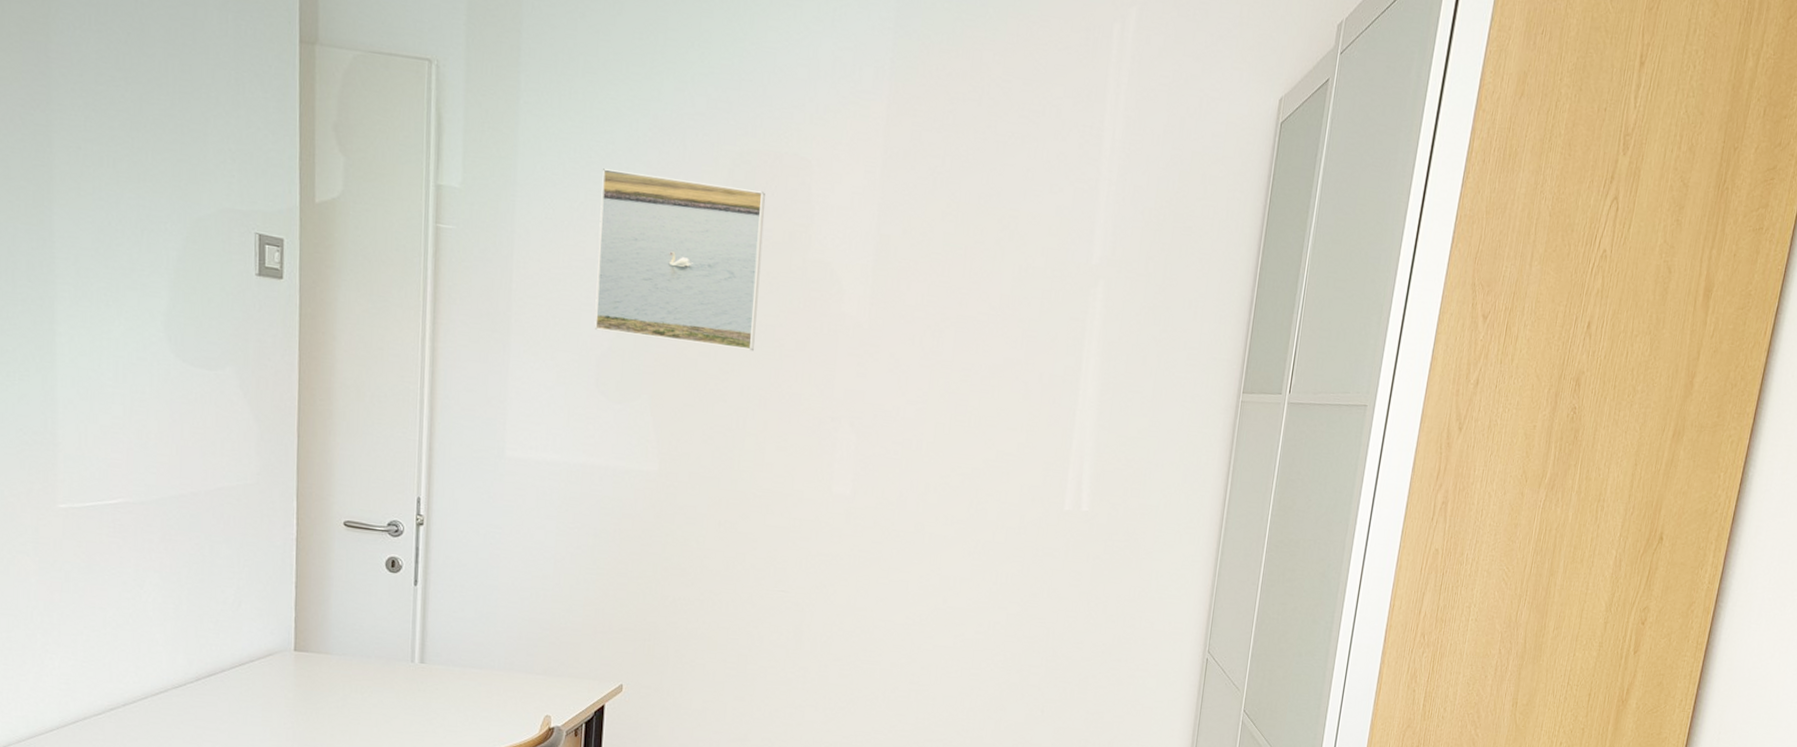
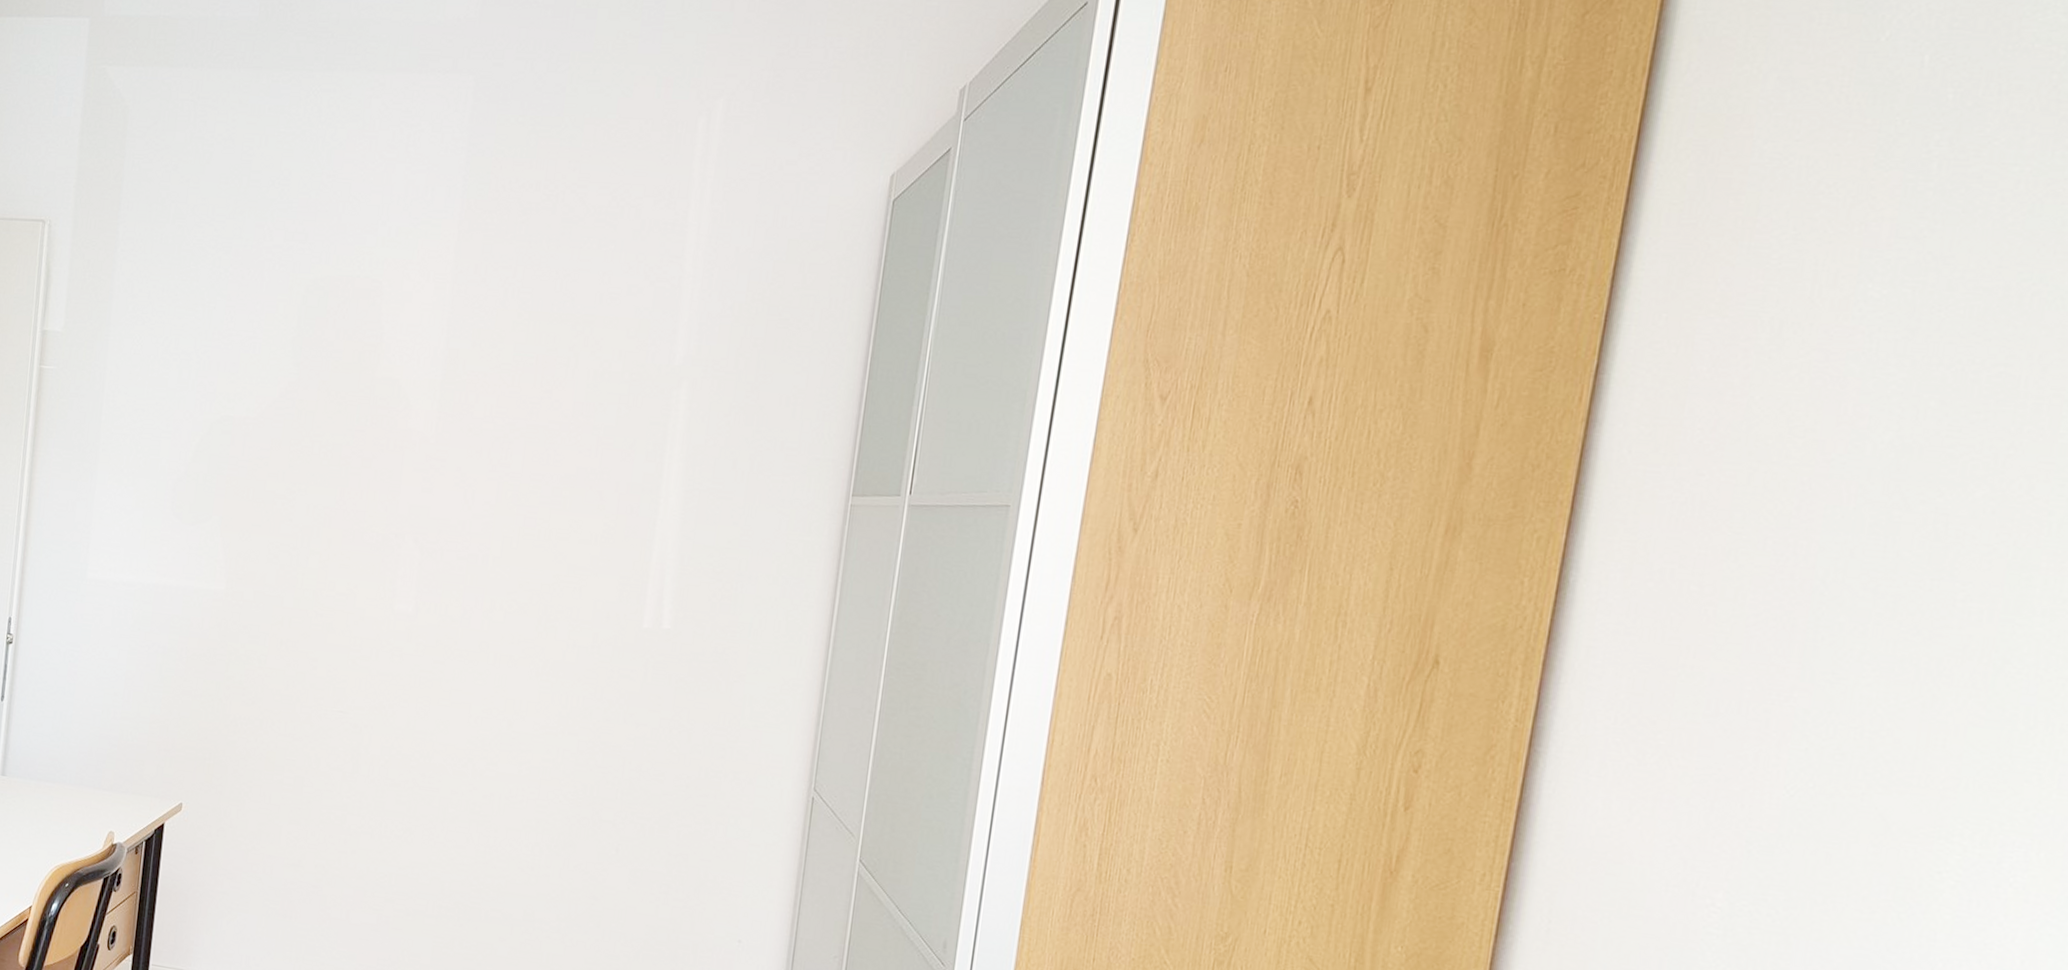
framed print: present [594,169,765,352] -> none [172,305,337,471]

